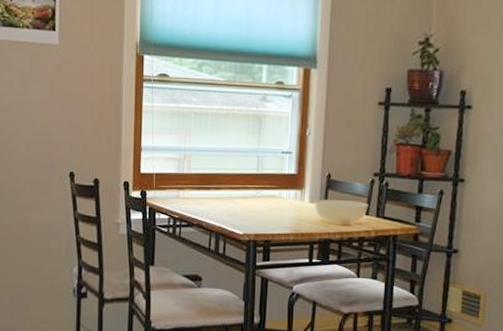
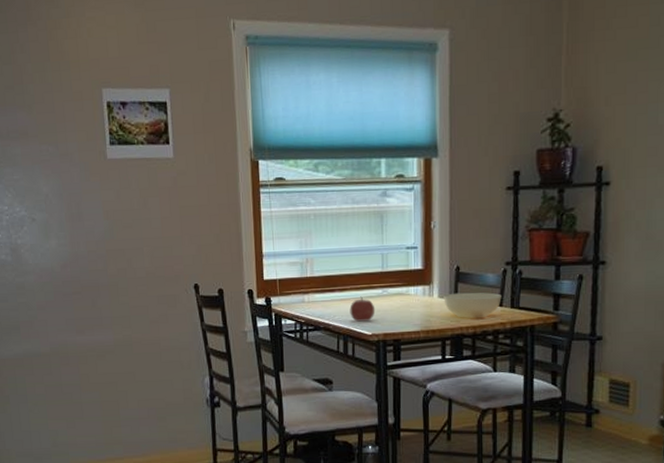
fruit: none [223,196,248,221] -> present [349,296,376,322]

